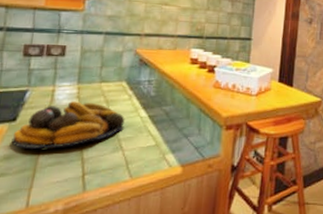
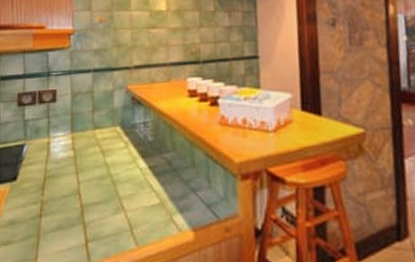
fruit bowl: present [11,101,125,150] -> none [14,154,125,213]

